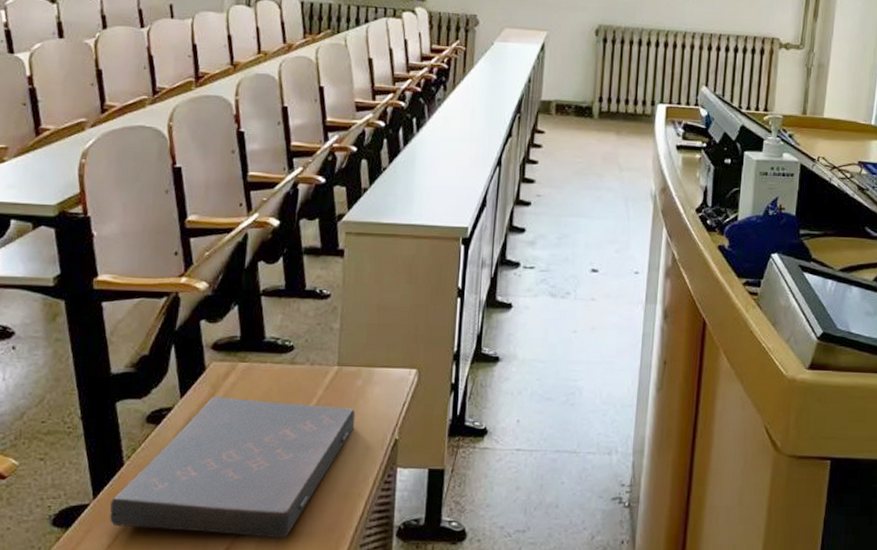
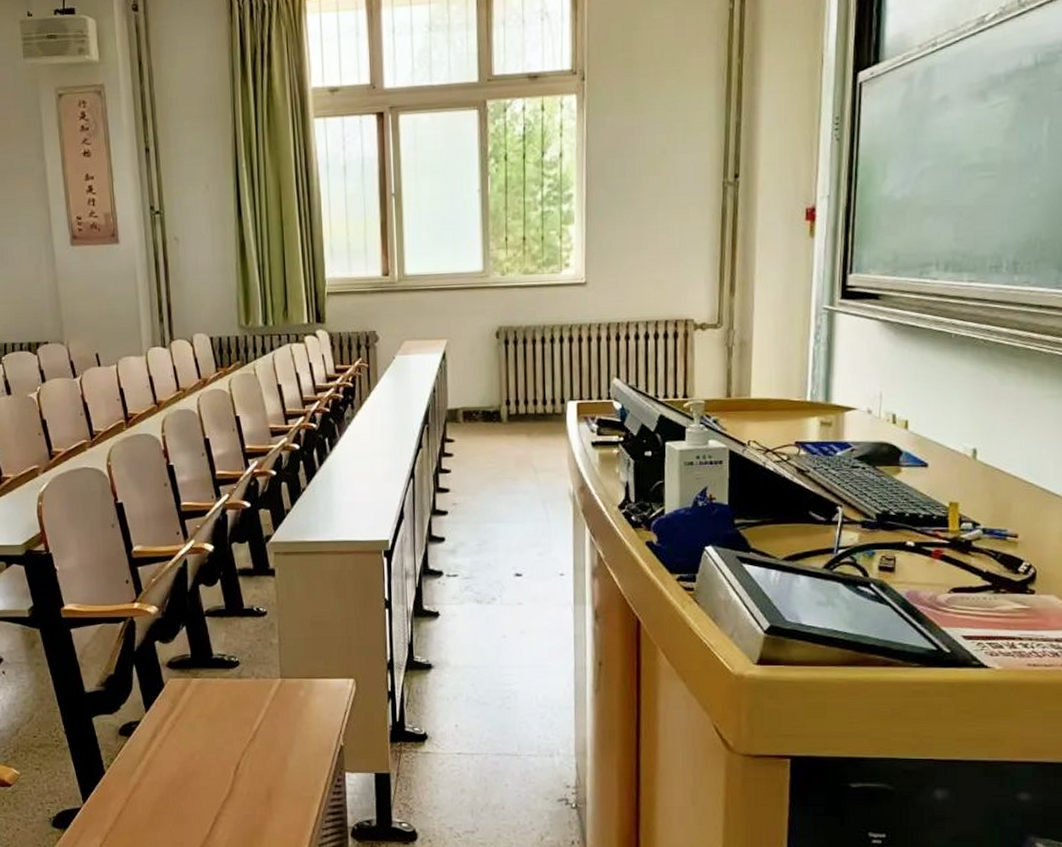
book: present [110,396,356,539] -> none [98,710,302,839]

